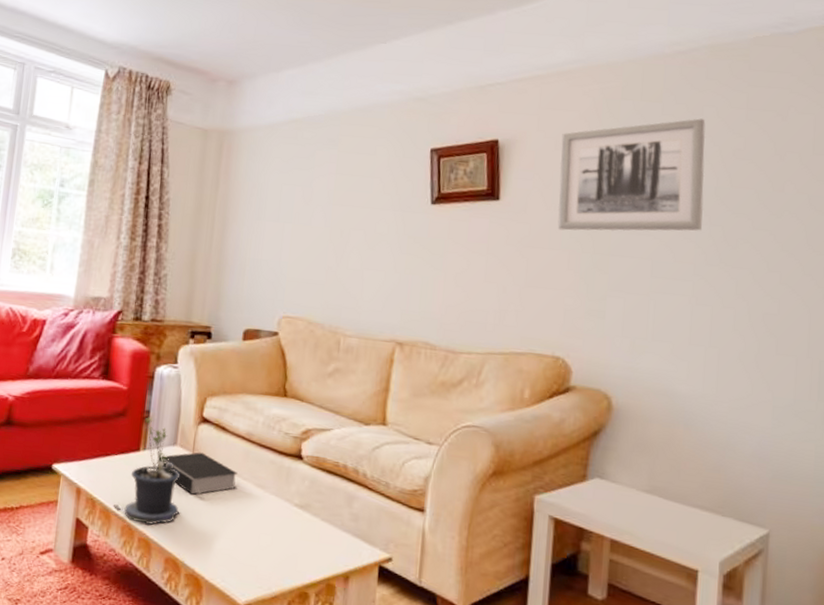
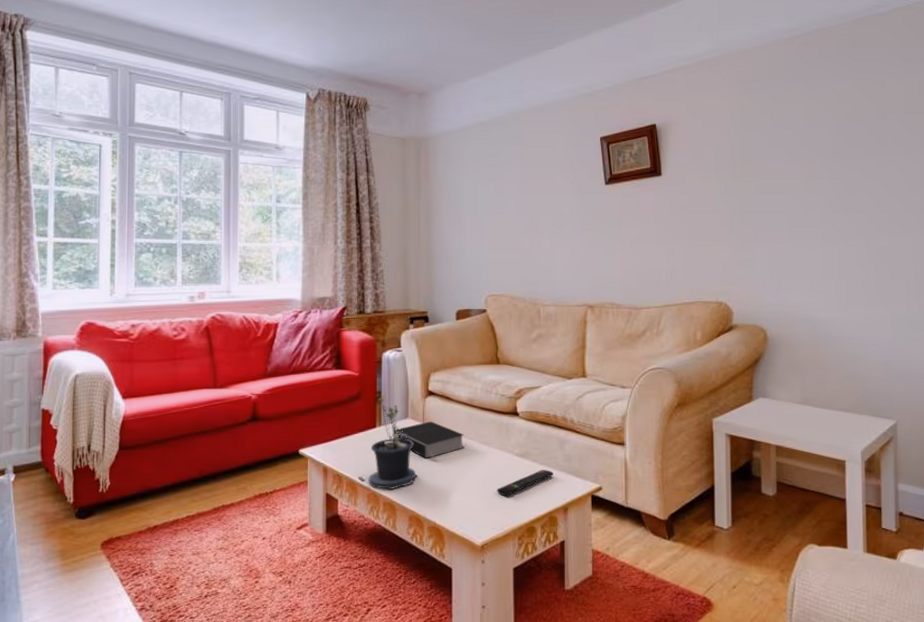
remote control: none [268,527,337,552] -> present [497,470,554,497]
wall art: present [557,118,706,231] -> none [708,91,826,196]

